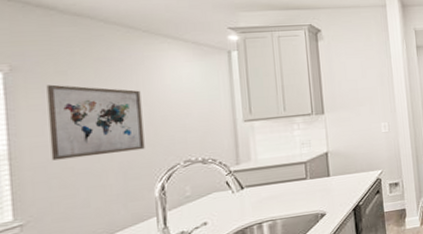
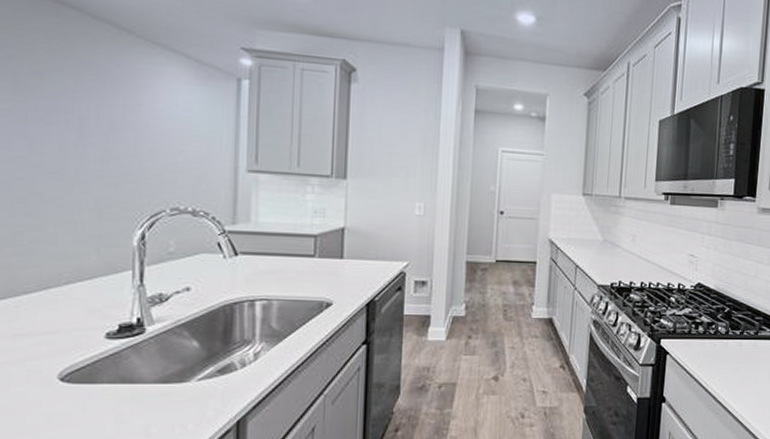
wall art: present [46,84,145,161] -> none [18,86,128,186]

